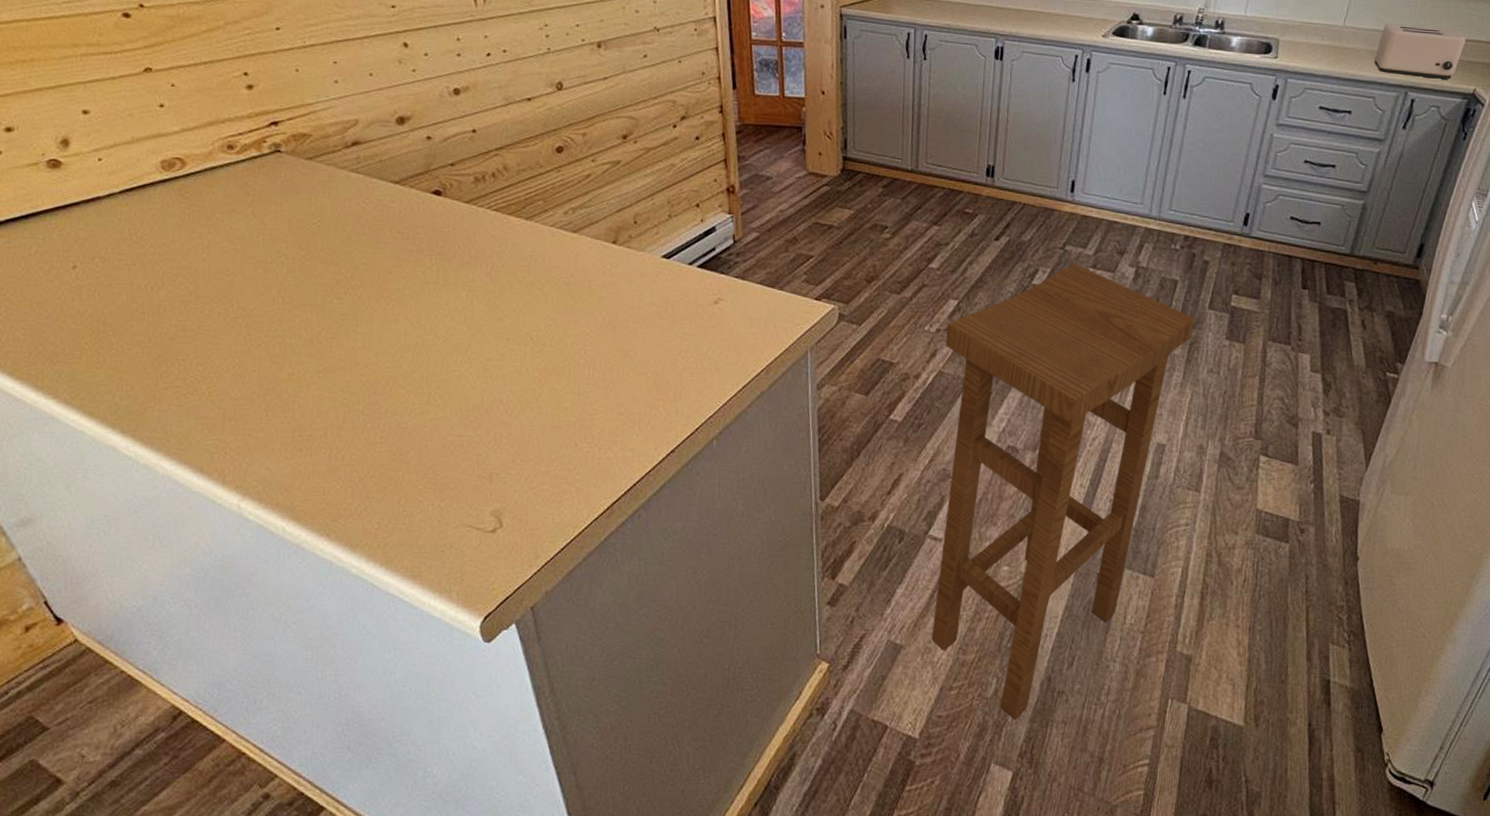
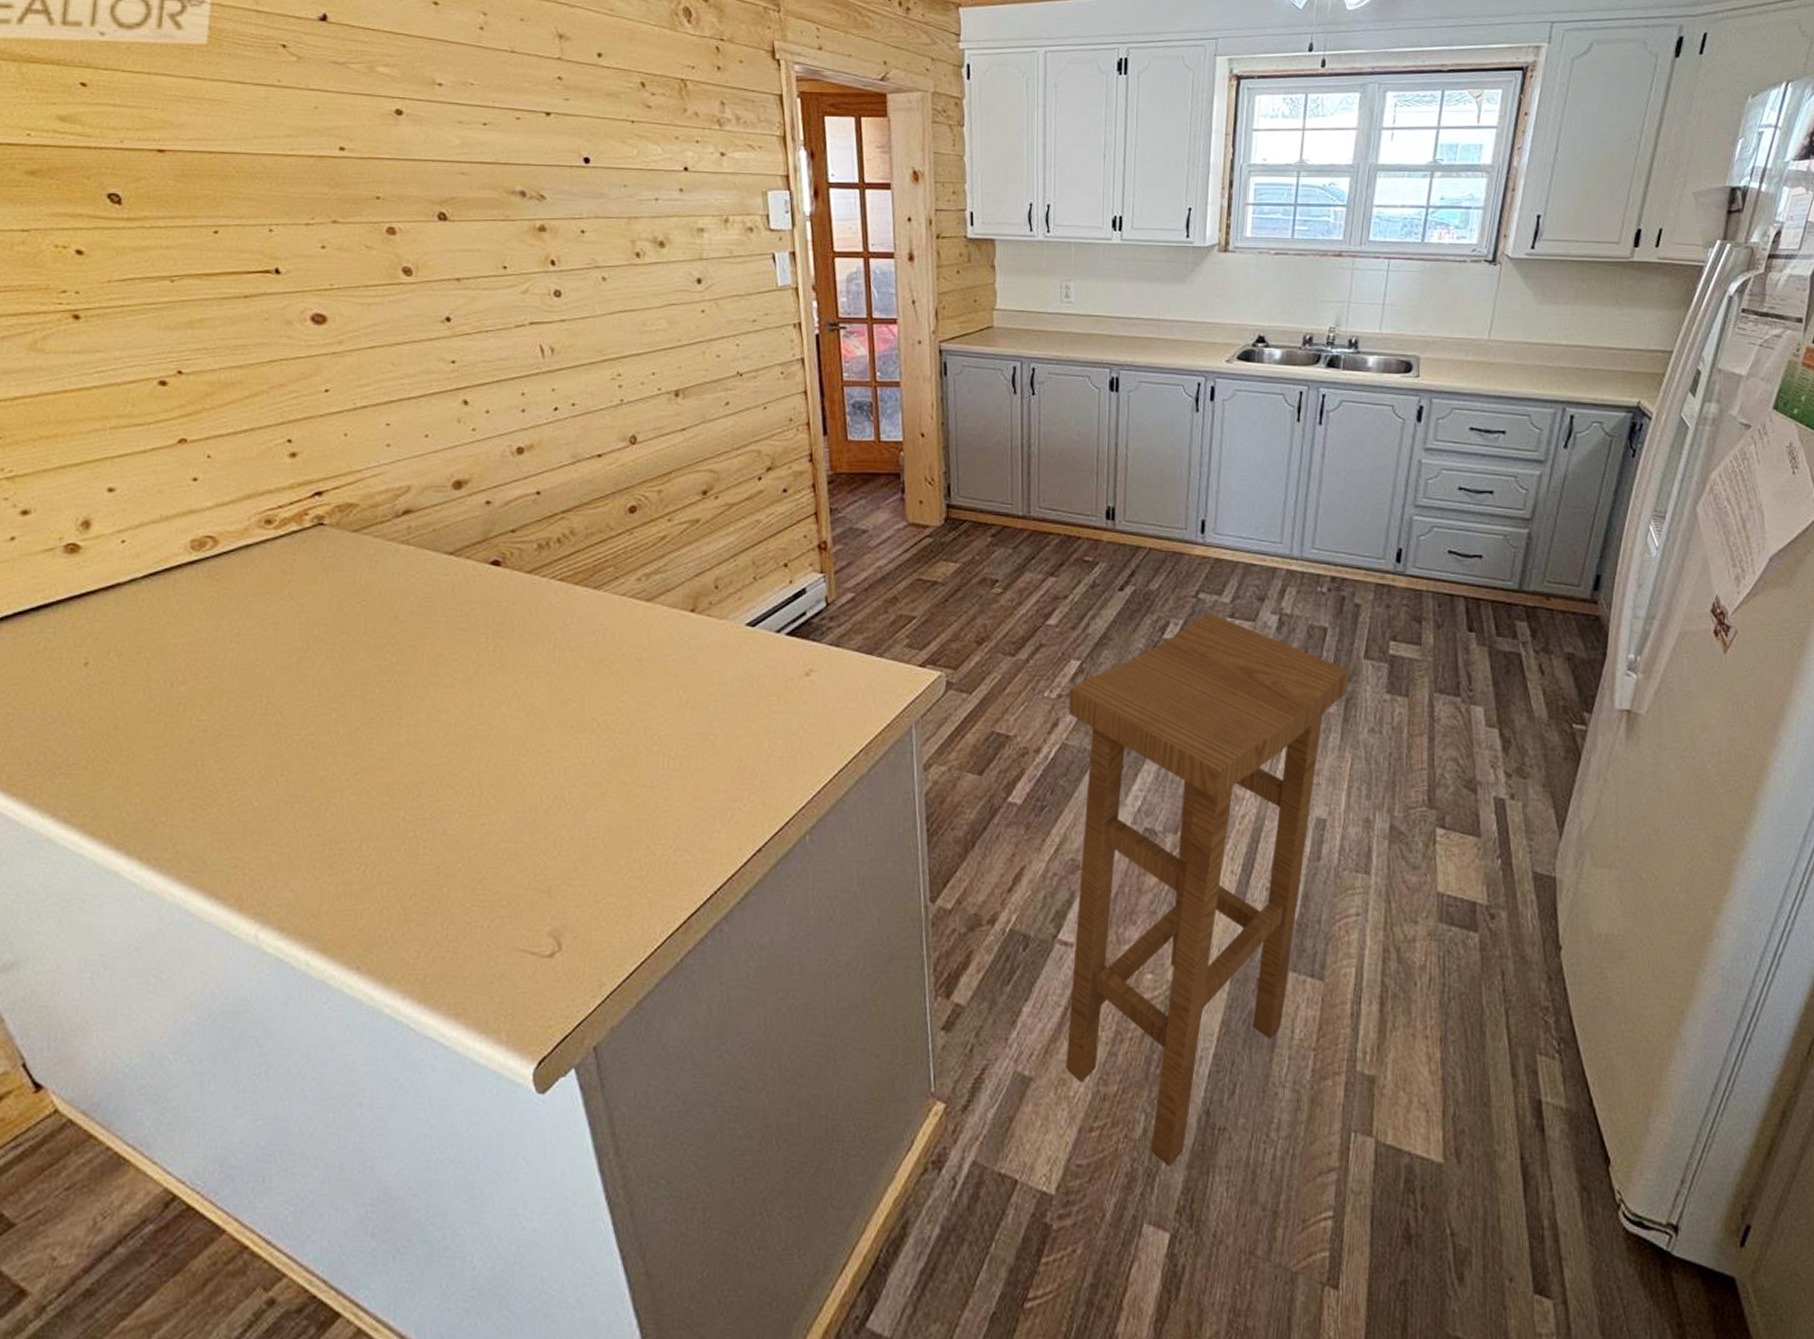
toaster: present [1373,24,1466,79] -> none [1525,335,1624,392]

